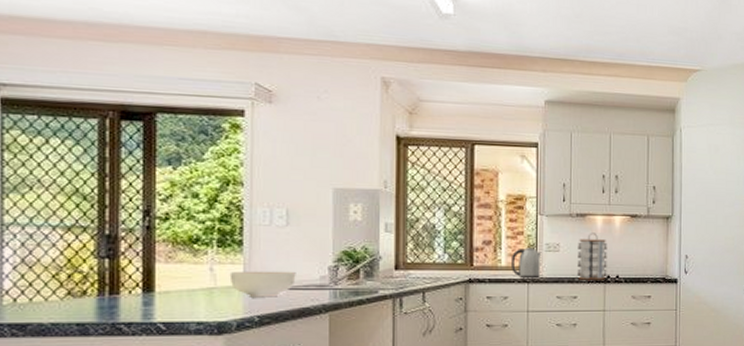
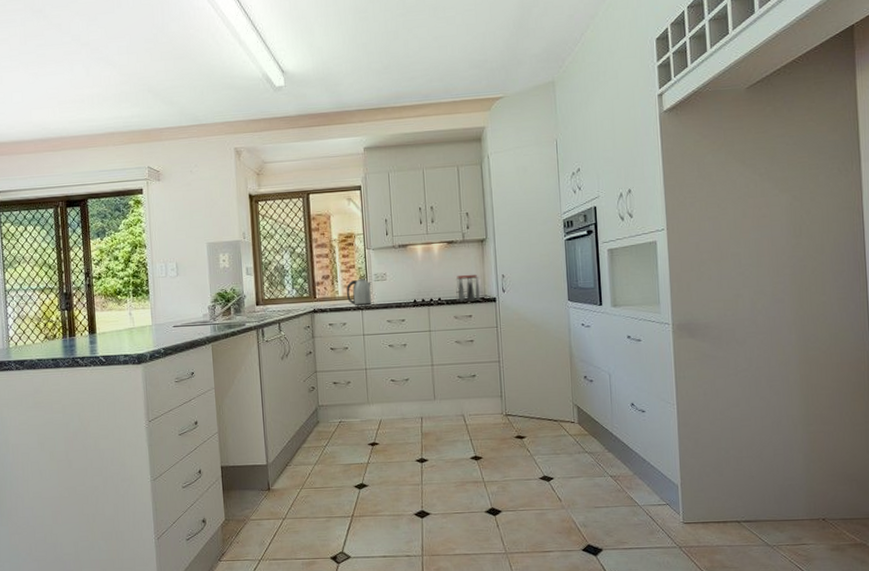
bowl: present [229,271,296,297] -> none [142,311,187,334]
spice rack: present [577,233,607,281] -> none [402,261,430,305]
jar: none [636,253,662,281] -> present [455,275,481,302]

